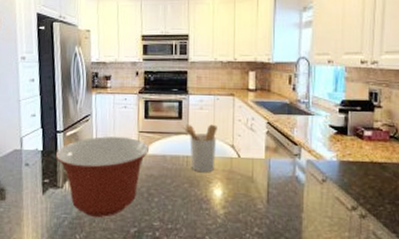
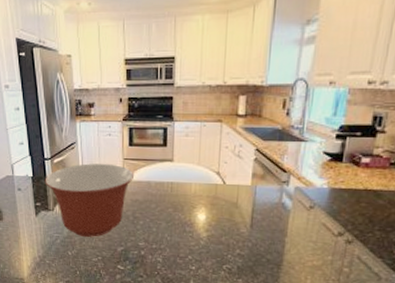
utensil holder: present [182,124,217,173] -> none [167,151,203,199]

